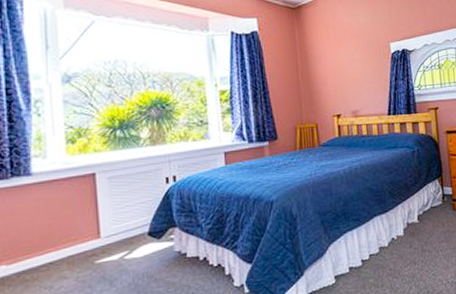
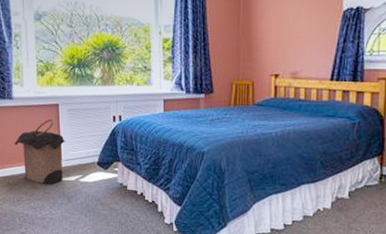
laundry hamper: none [34,191,106,272] -> present [15,118,66,184]

